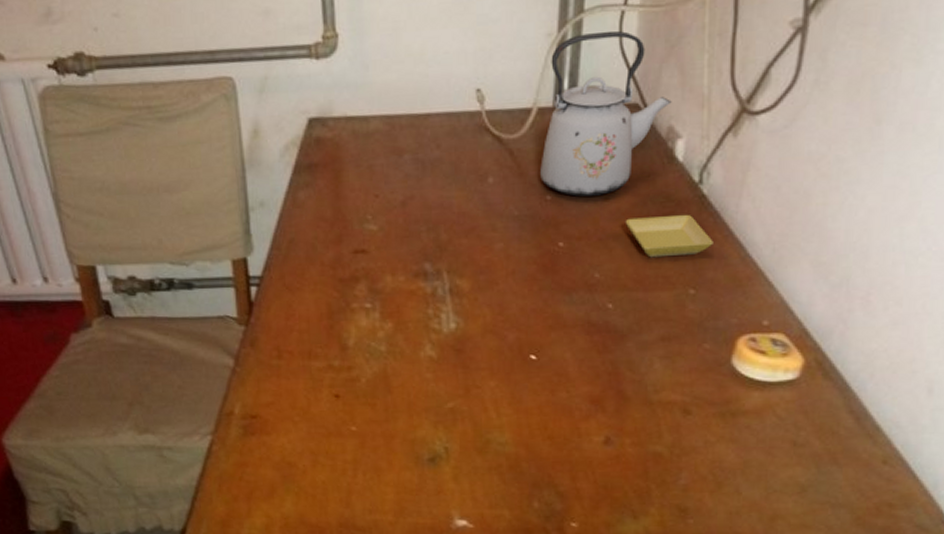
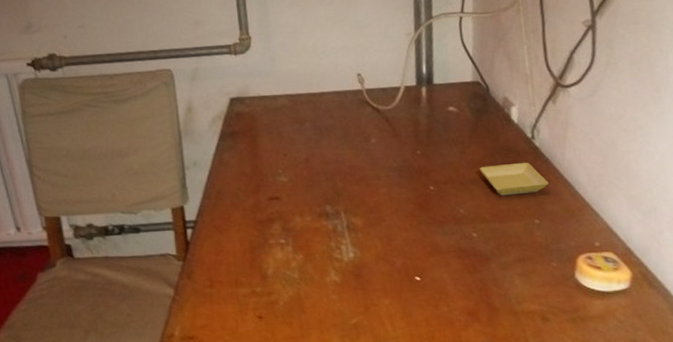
kettle: present [540,30,672,197] -> none [410,30,504,151]

